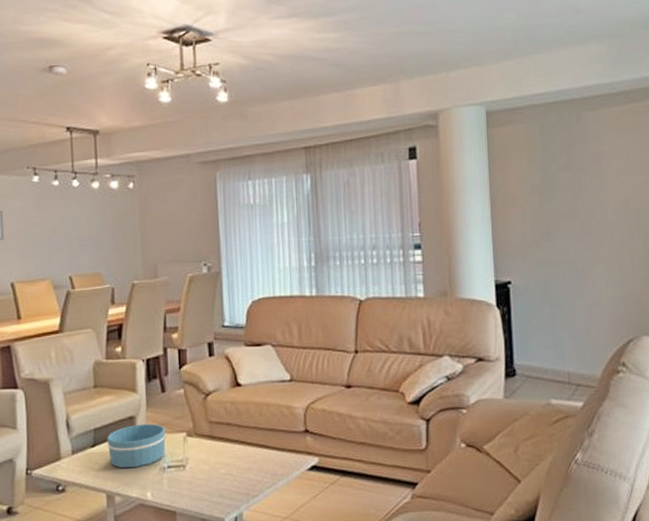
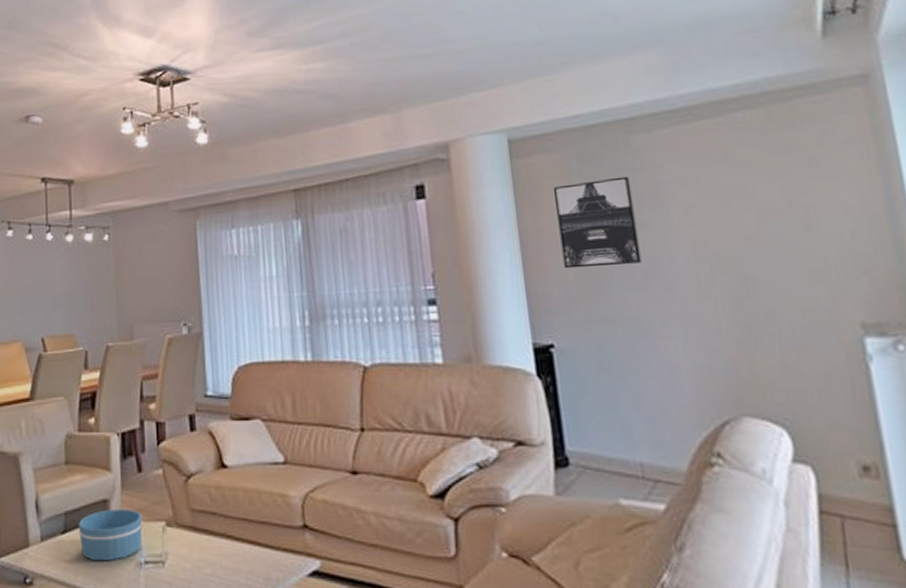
wall art: none [520,146,582,221] -> present [554,176,643,269]

